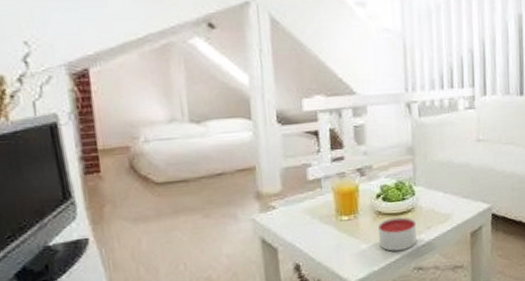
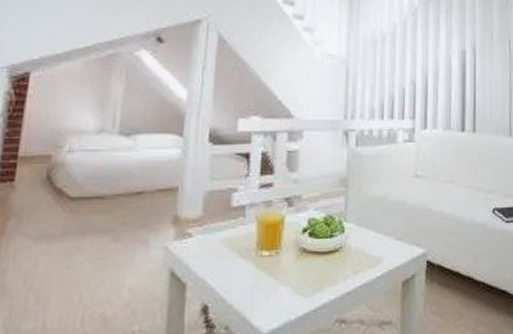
candle: present [378,217,417,251] -> none [300,257,343,298]

